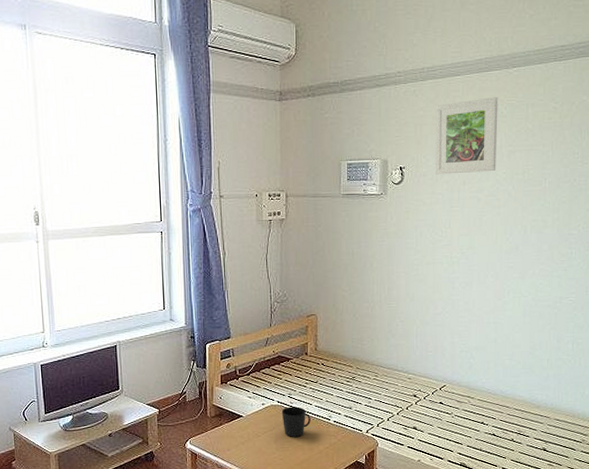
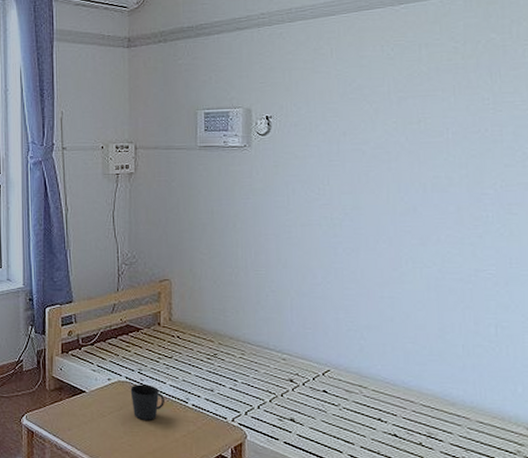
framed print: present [436,97,498,175] -> none [307,37,384,125]

